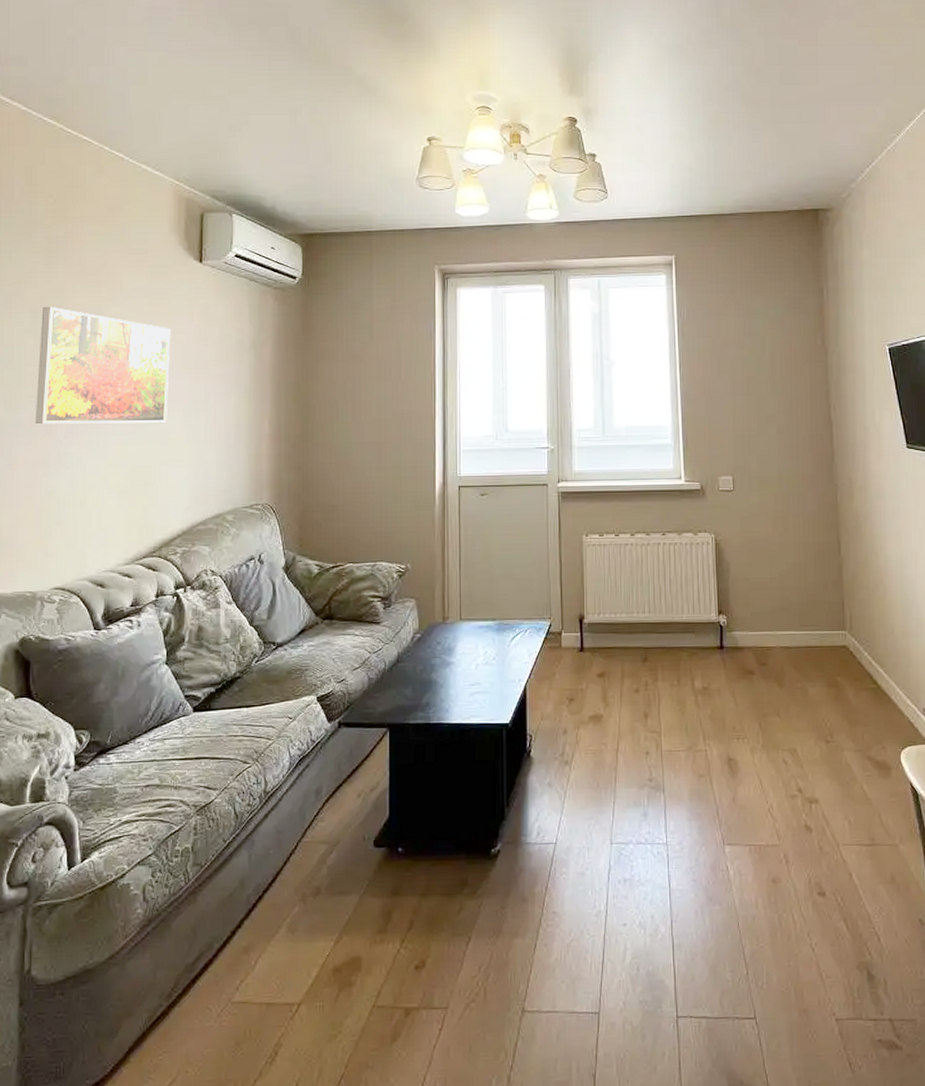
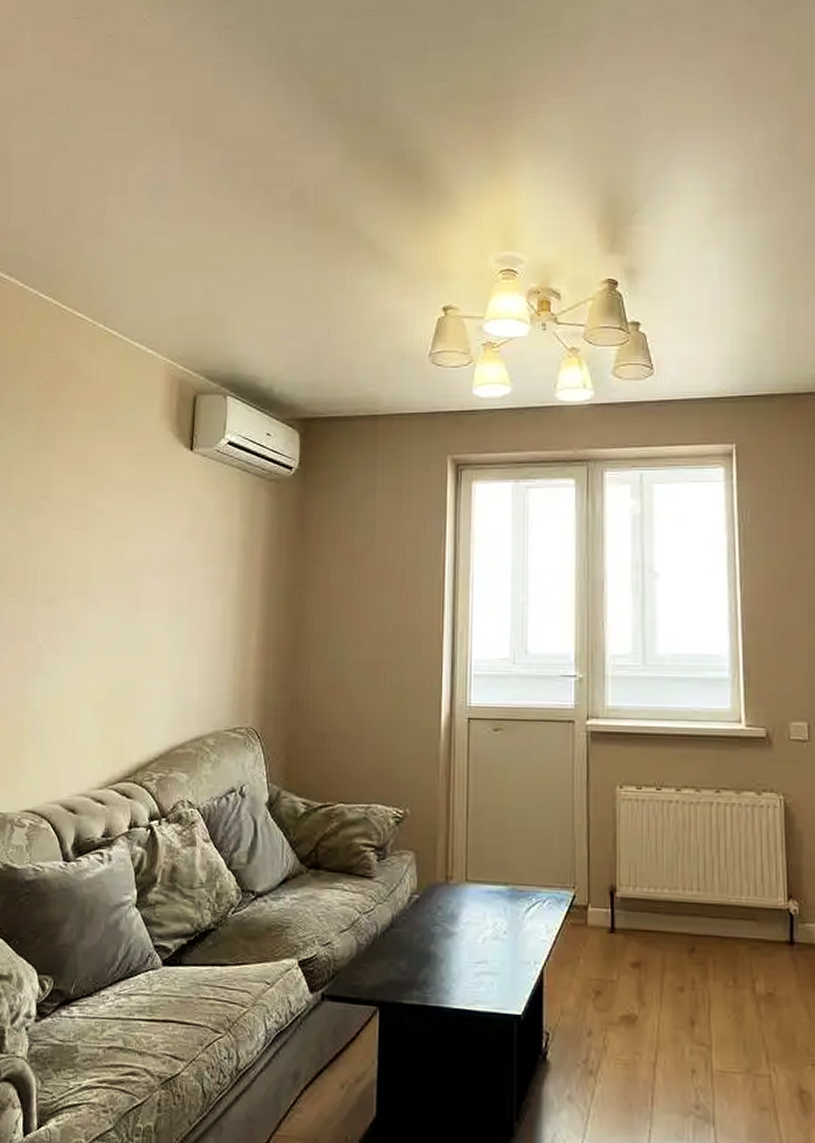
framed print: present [35,307,171,425] -> none [14,498,157,629]

